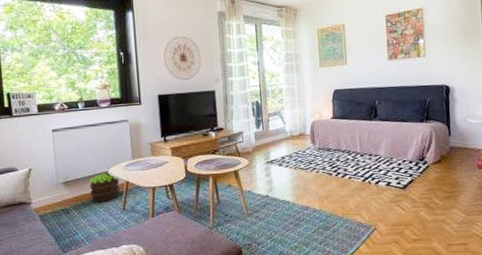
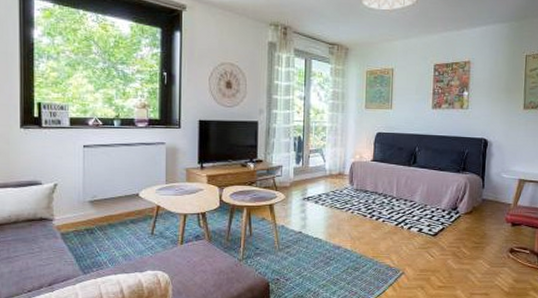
potted plant: present [89,172,120,202] -> none [118,195,150,225]

